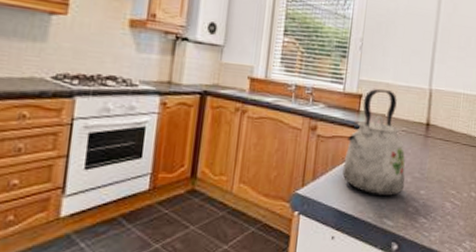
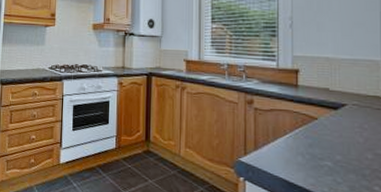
kettle: present [342,89,406,196] -> none [286,63,365,172]

